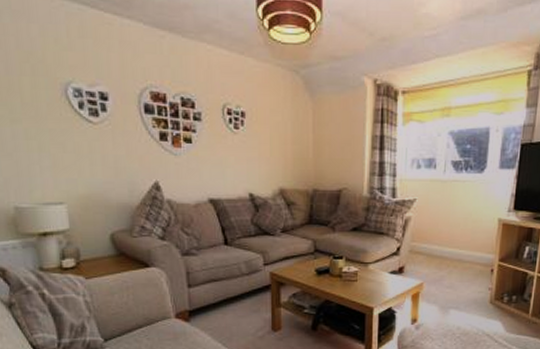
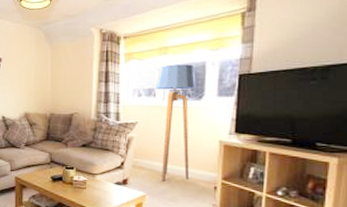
floor lamp: none [435,129,479,266] -> present [154,64,196,181]

